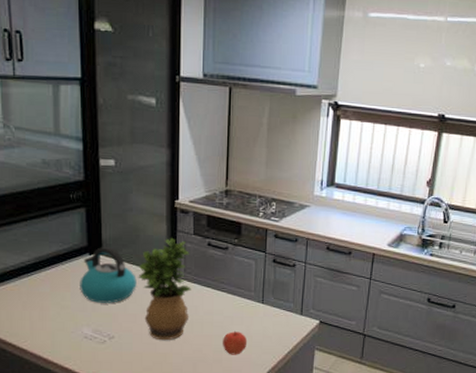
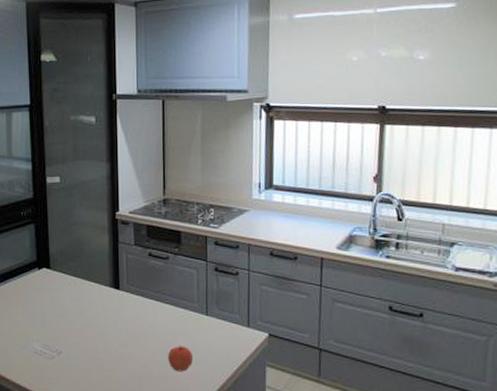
kettle: present [80,246,137,303] -> none [30,260,82,317]
potted plant: present [138,237,191,341] -> none [83,249,134,356]

